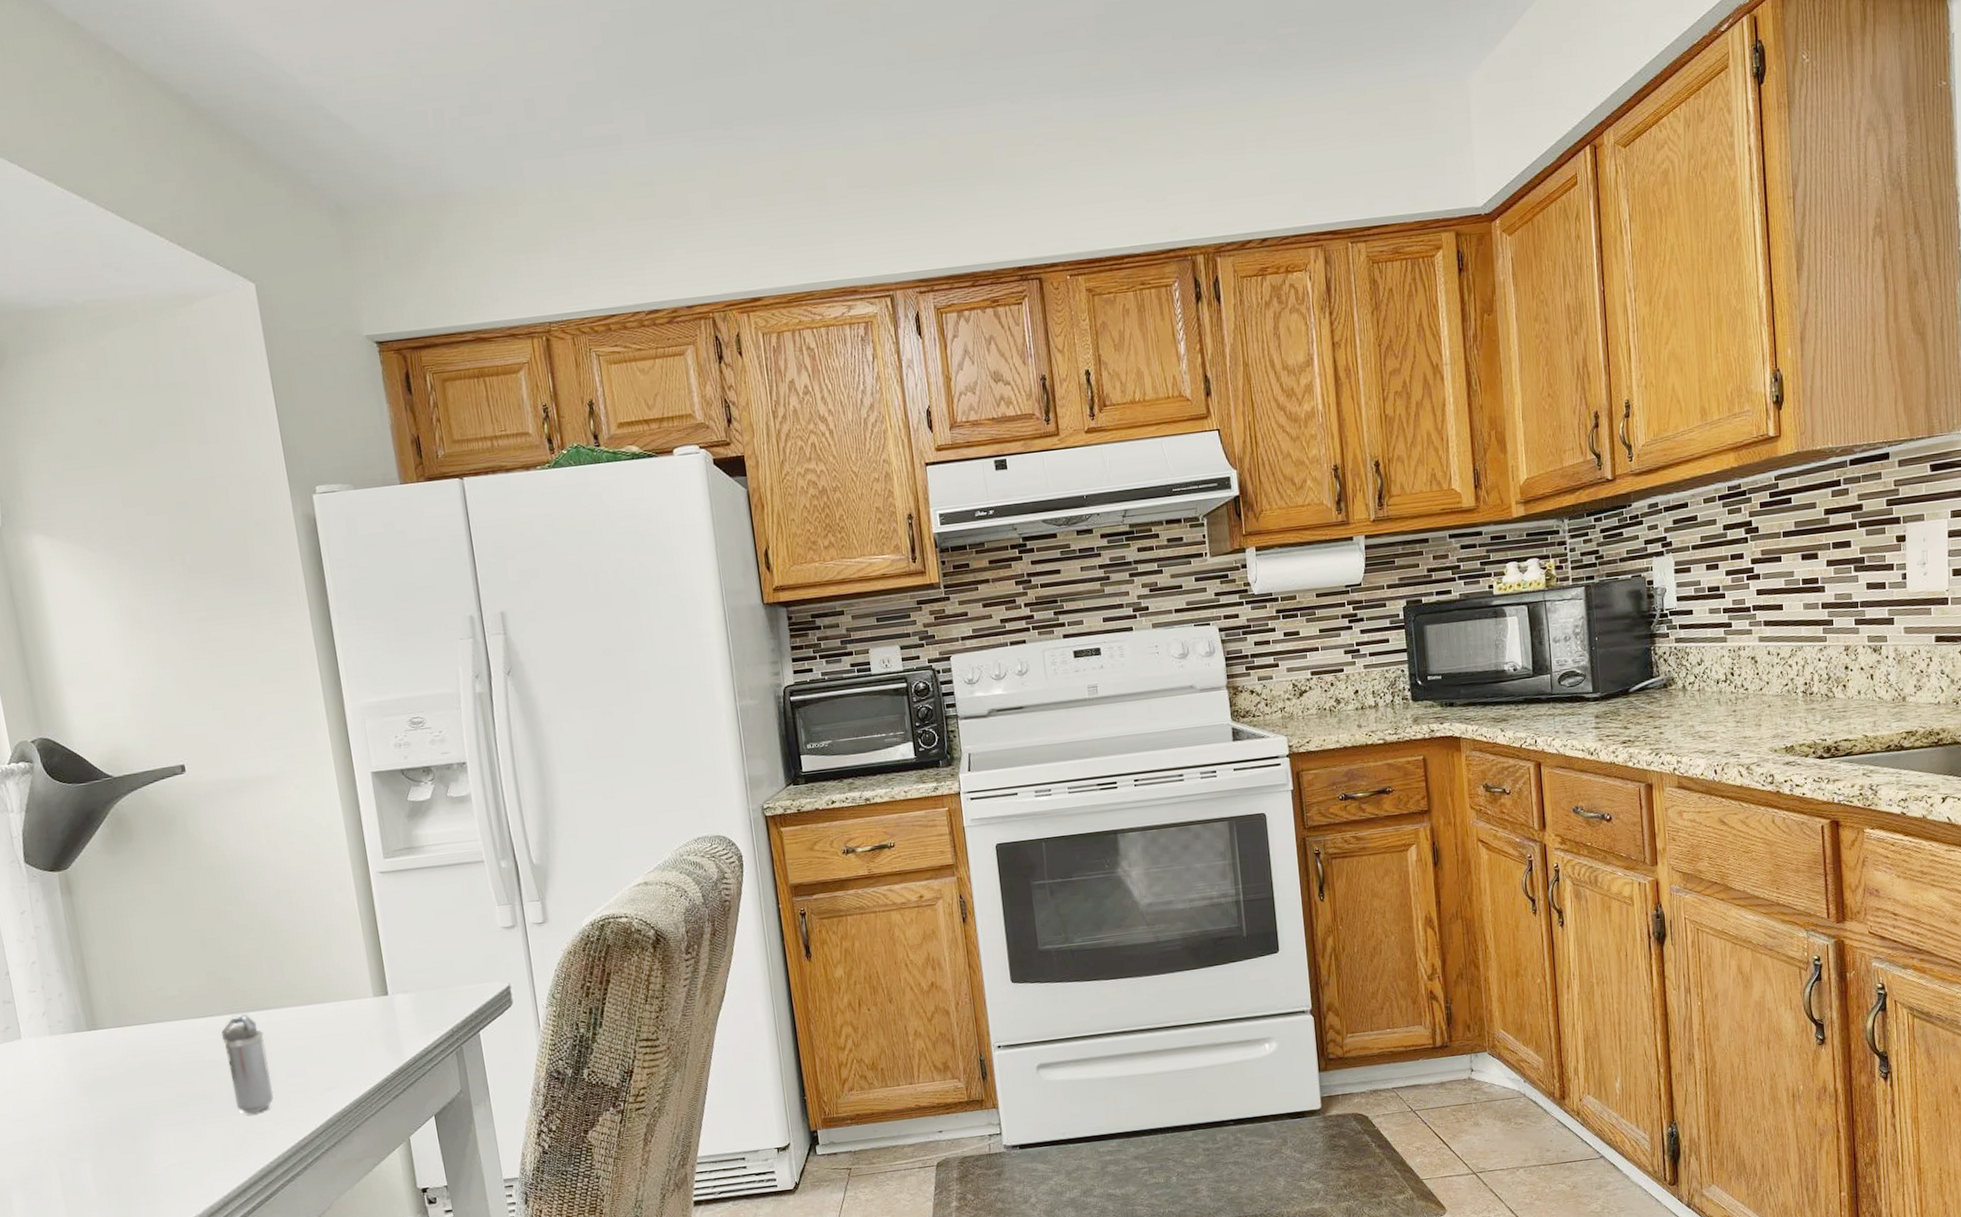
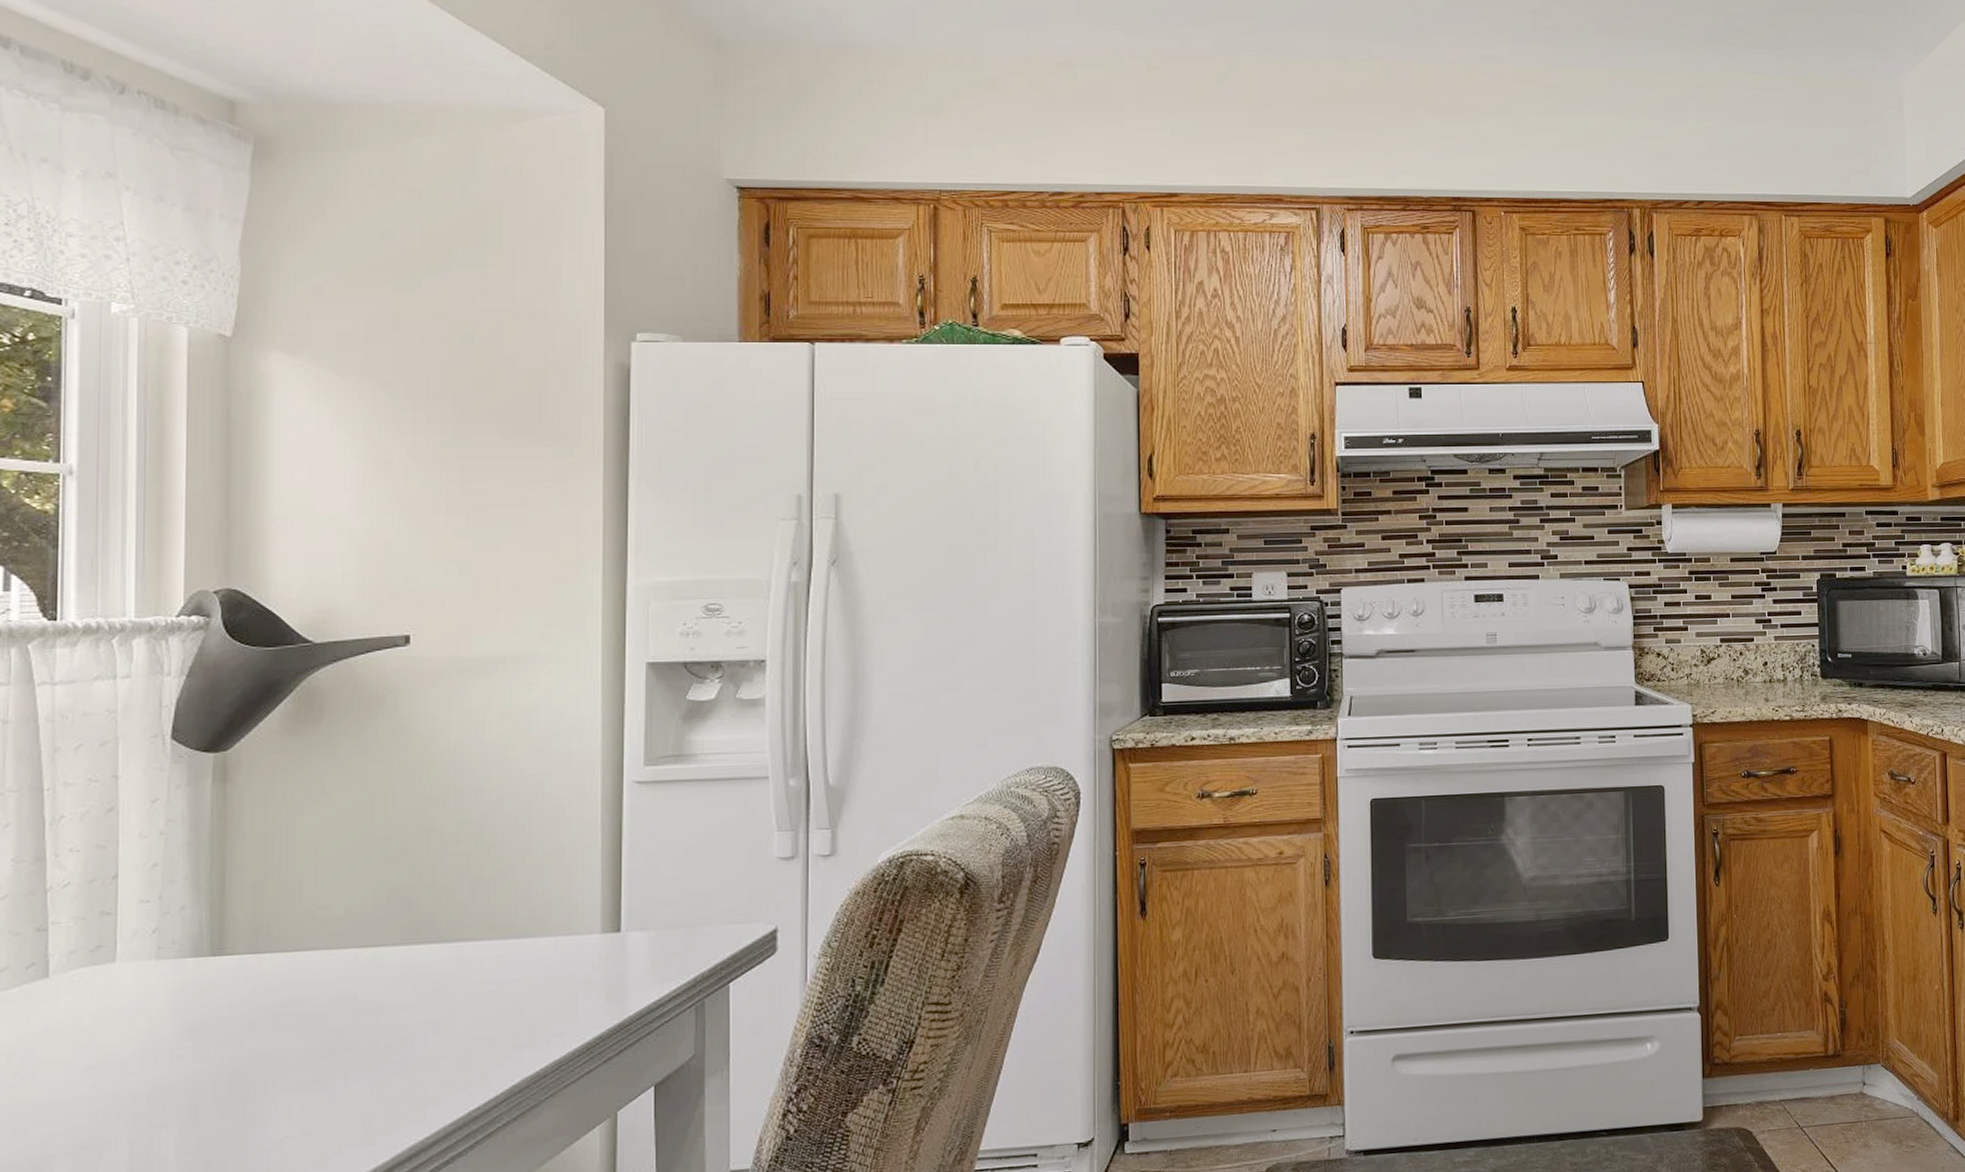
shaker: present [222,1015,274,1114] -> none [393,947,448,1074]

